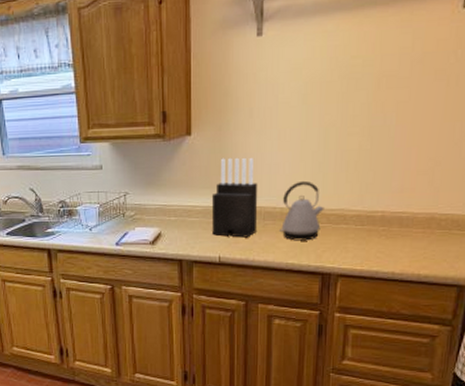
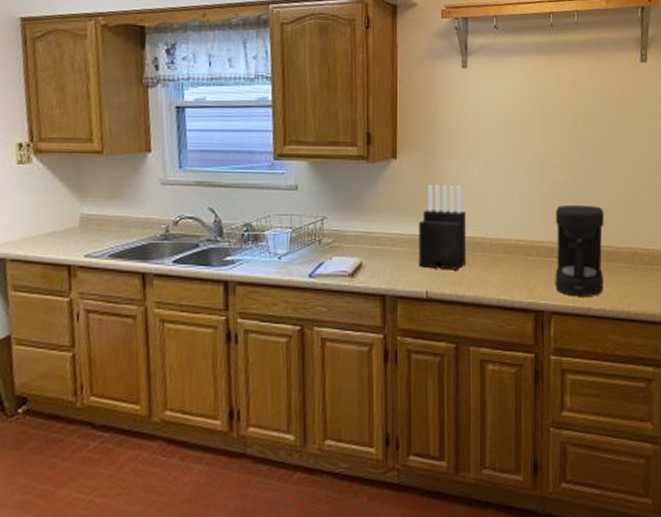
kettle: present [278,180,324,241] -> none [488,211,533,275]
coffee maker: none [344,172,403,261] -> present [555,205,605,297]

